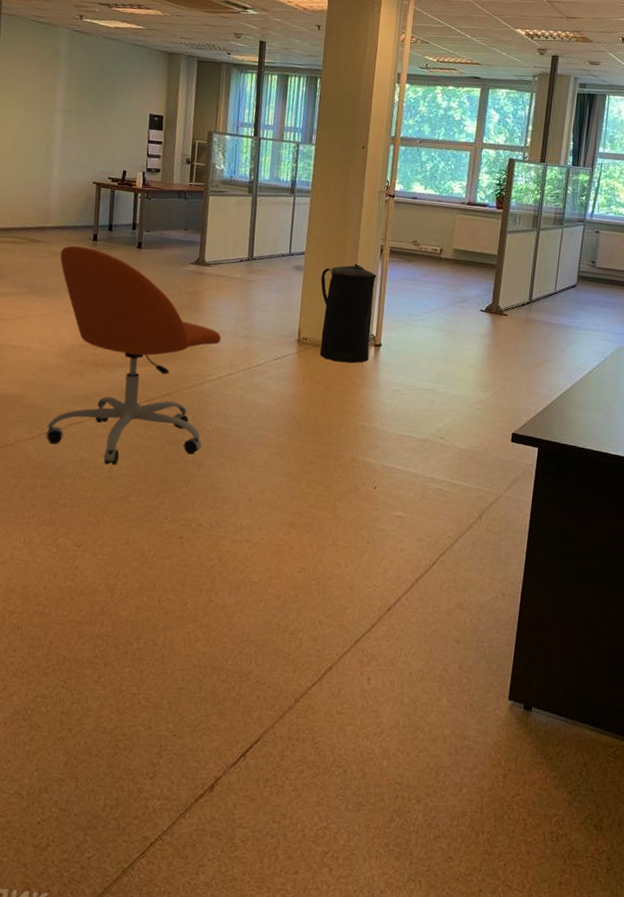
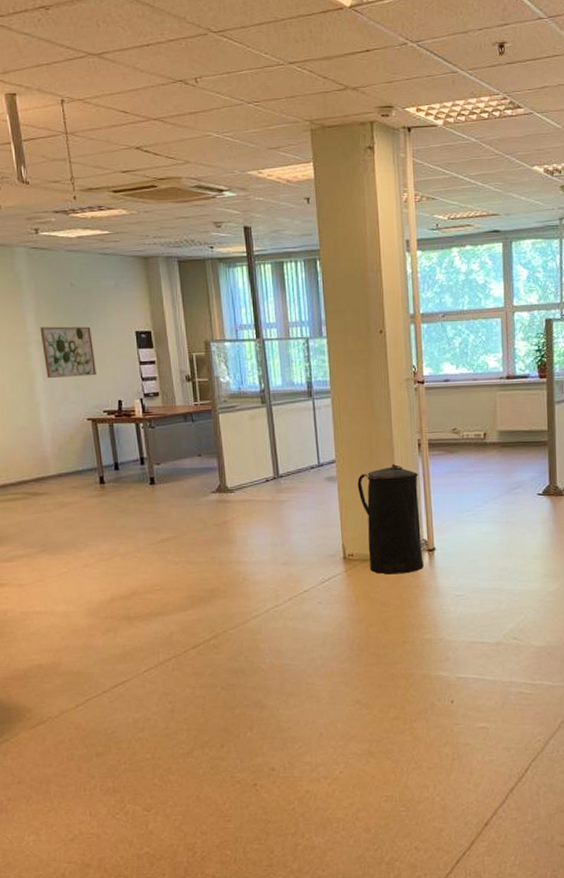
office chair: present [45,246,222,465] -> none [67,492,261,722]
wall art: none [65,98,112,147] -> present [40,326,96,378]

